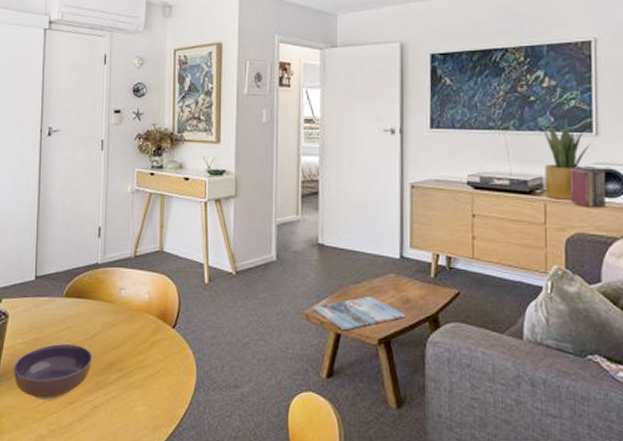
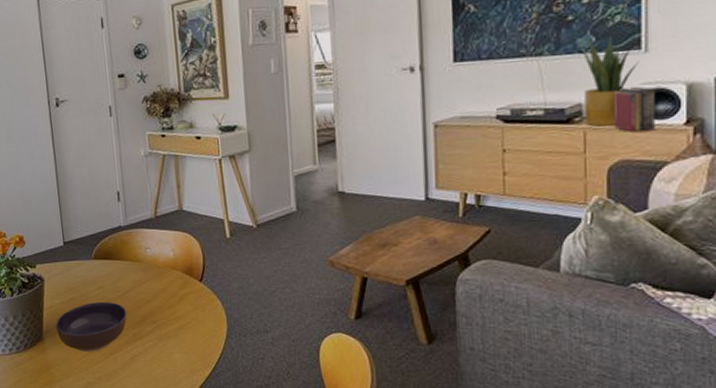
magazine: present [312,295,406,331] -> none [336,239,434,275]

